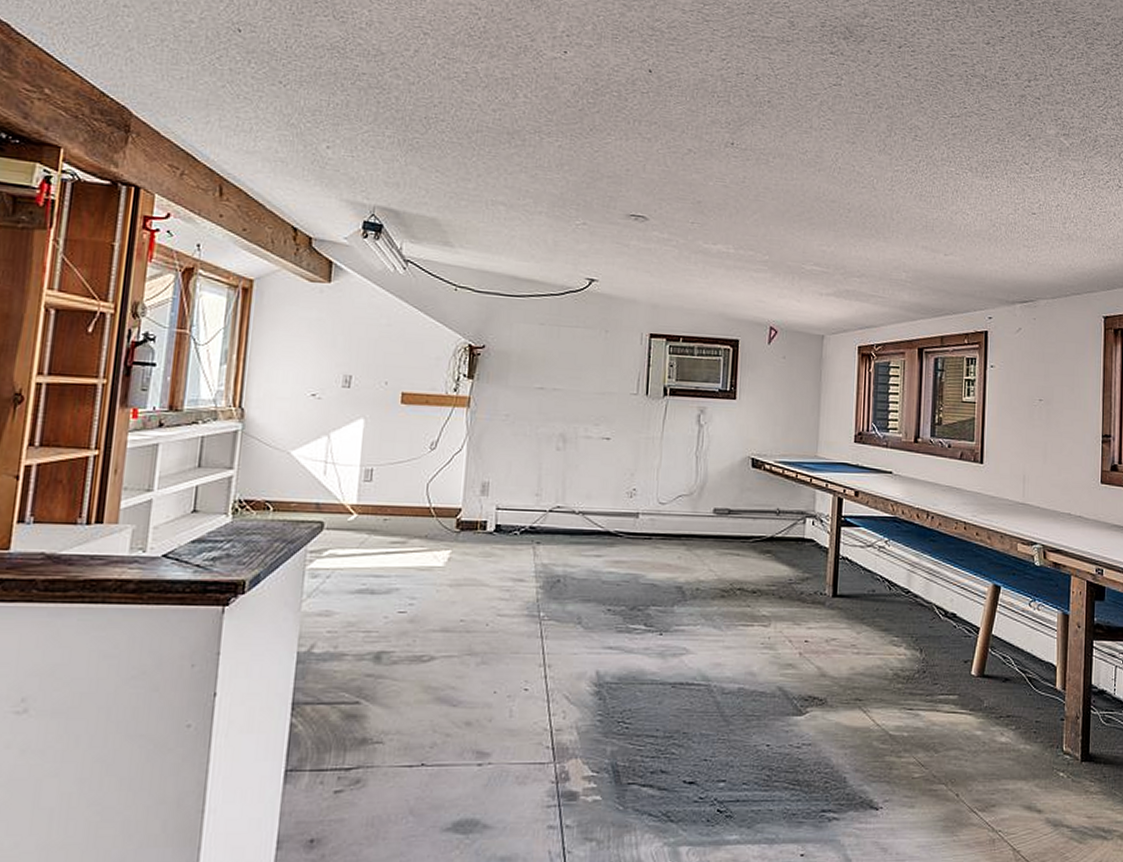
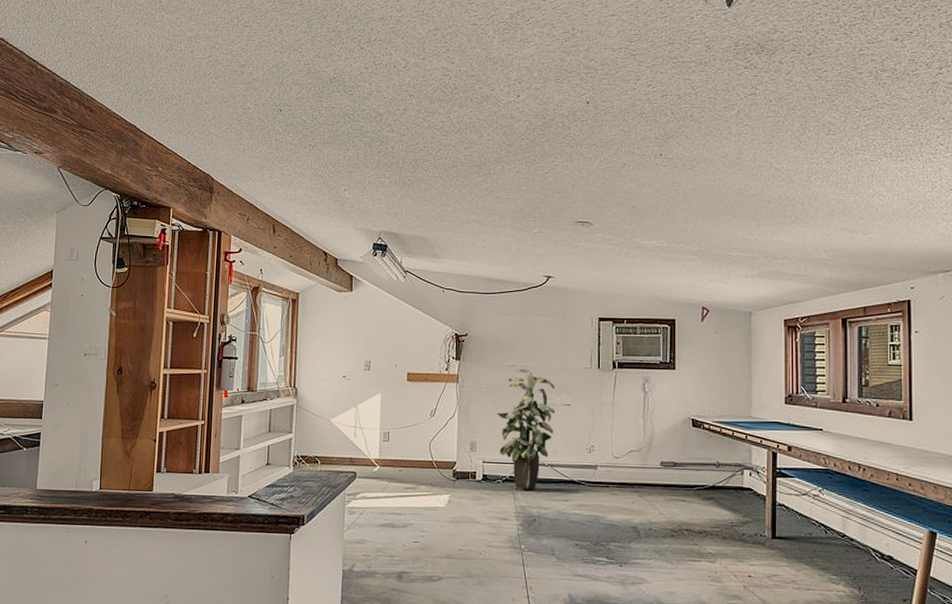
indoor plant: none [516,391,593,543] -> present [496,368,555,489]

